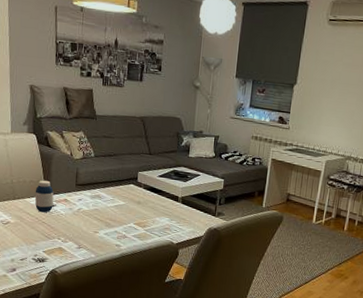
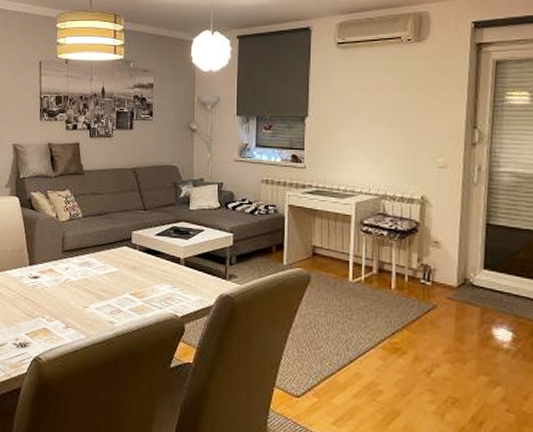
medicine bottle: present [35,180,54,213] -> none [16,248,38,287]

